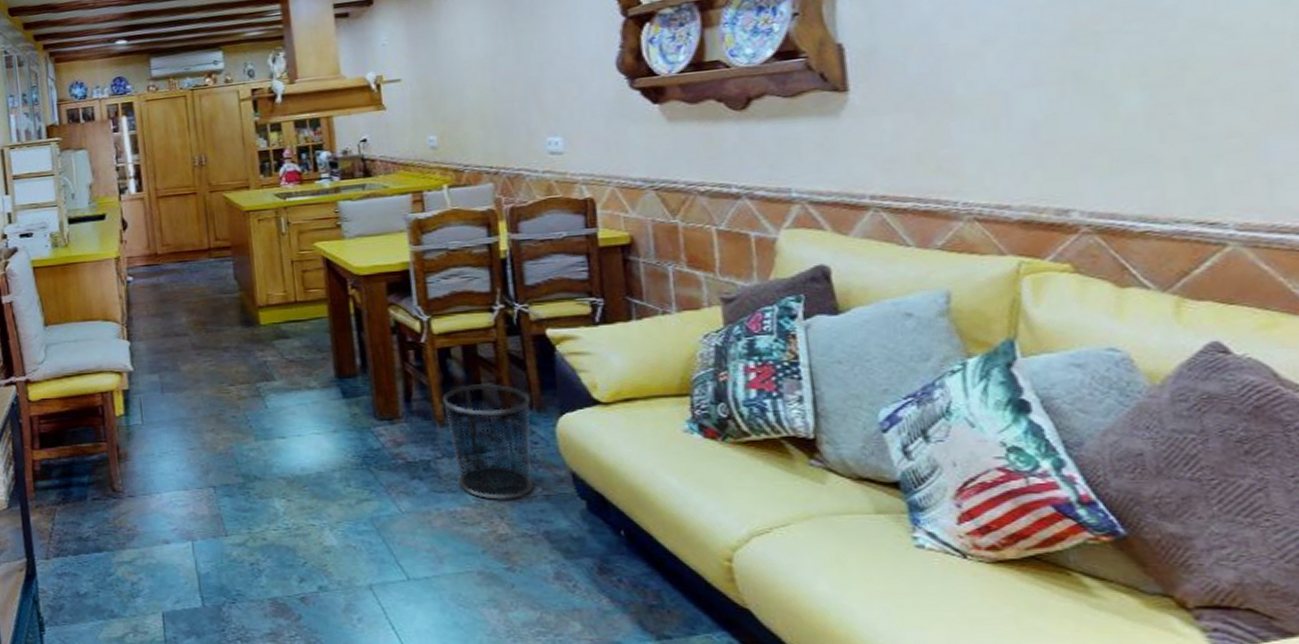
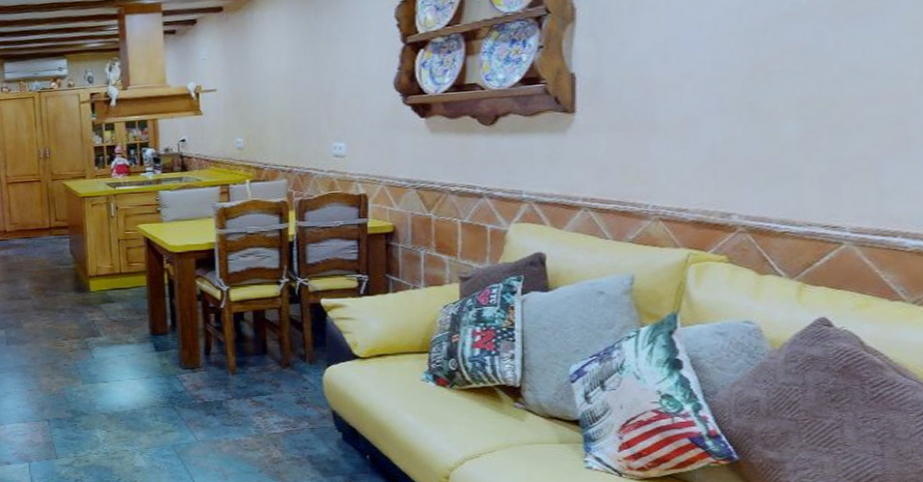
trash can: present [441,384,533,501] -> none [234,341,305,433]

